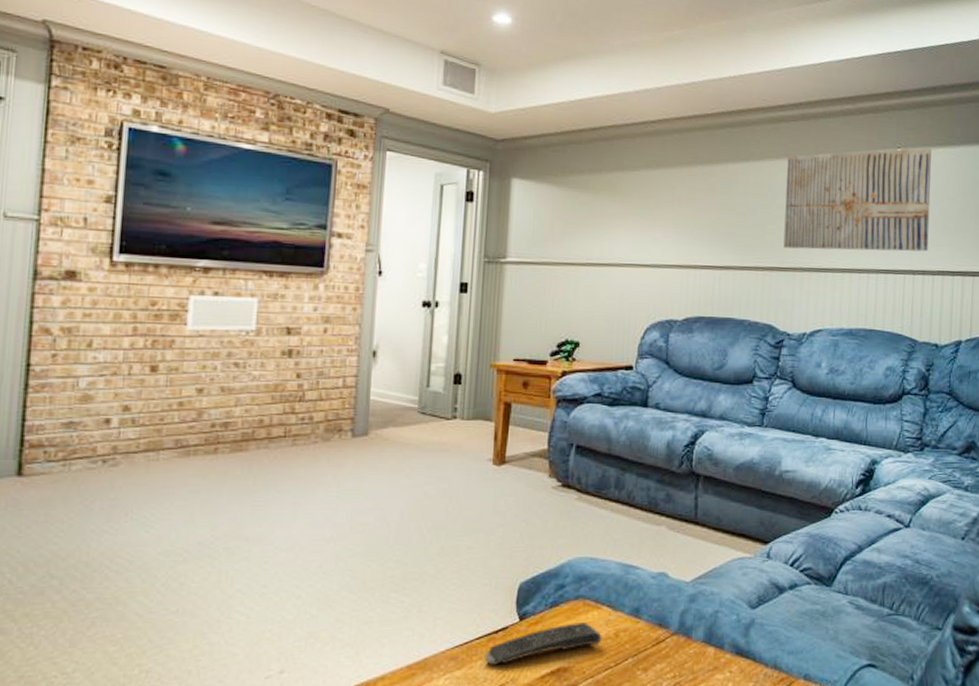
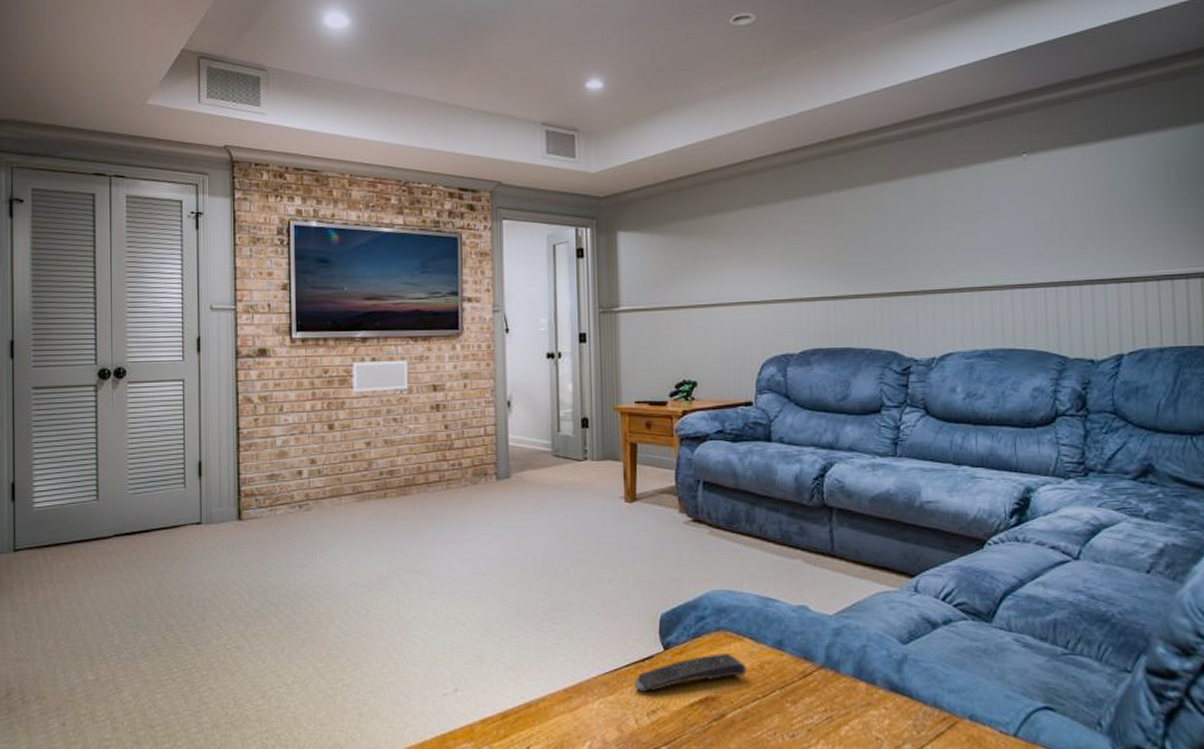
wall art: present [783,148,932,252] -> none [895,149,1071,272]

